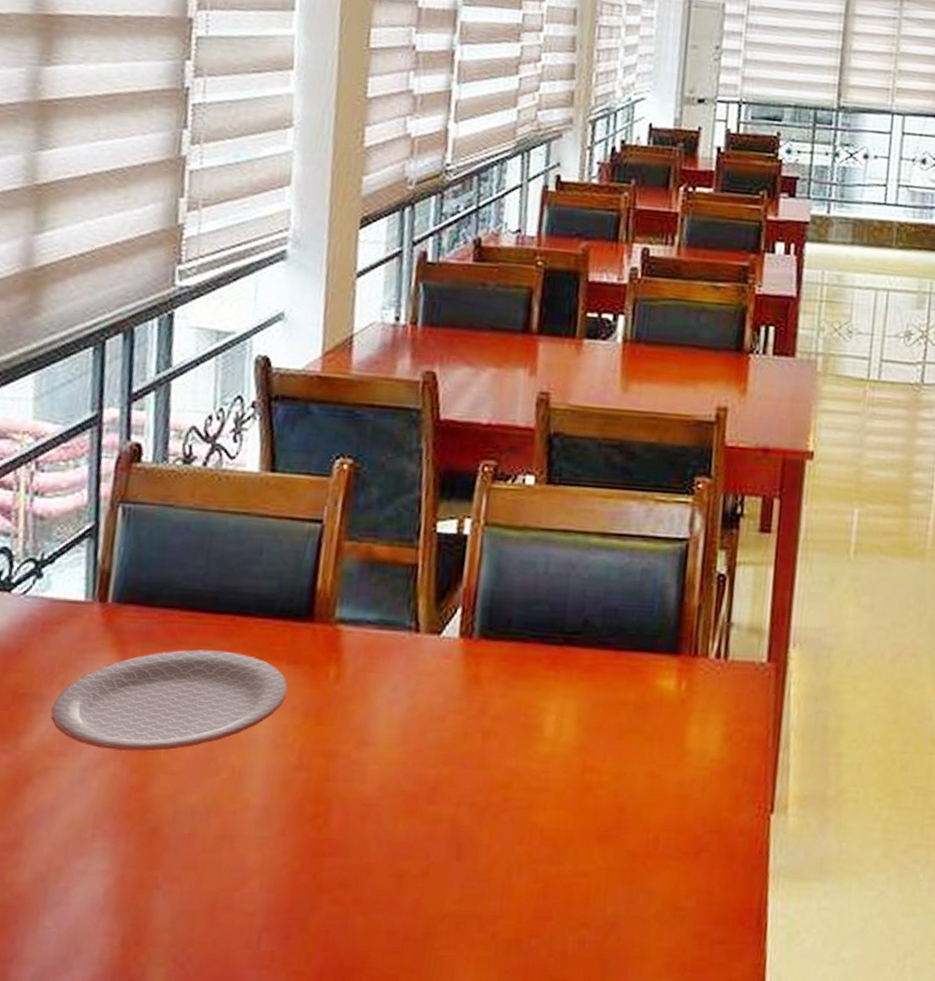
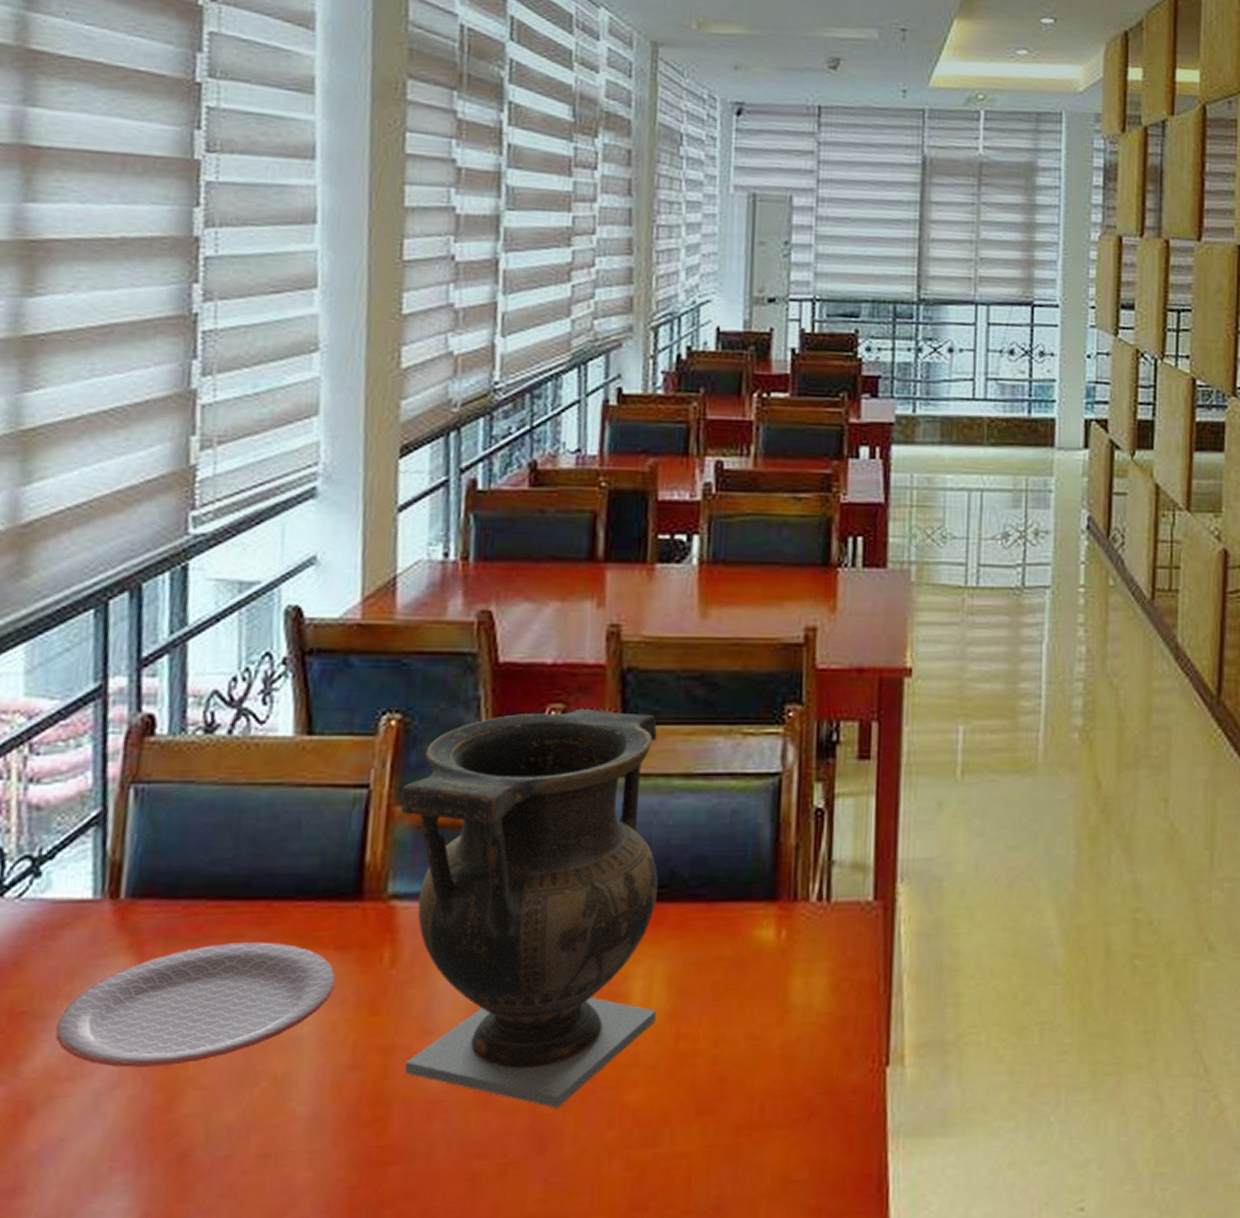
vase: none [343,466,578,822] -> present [401,708,658,1108]

